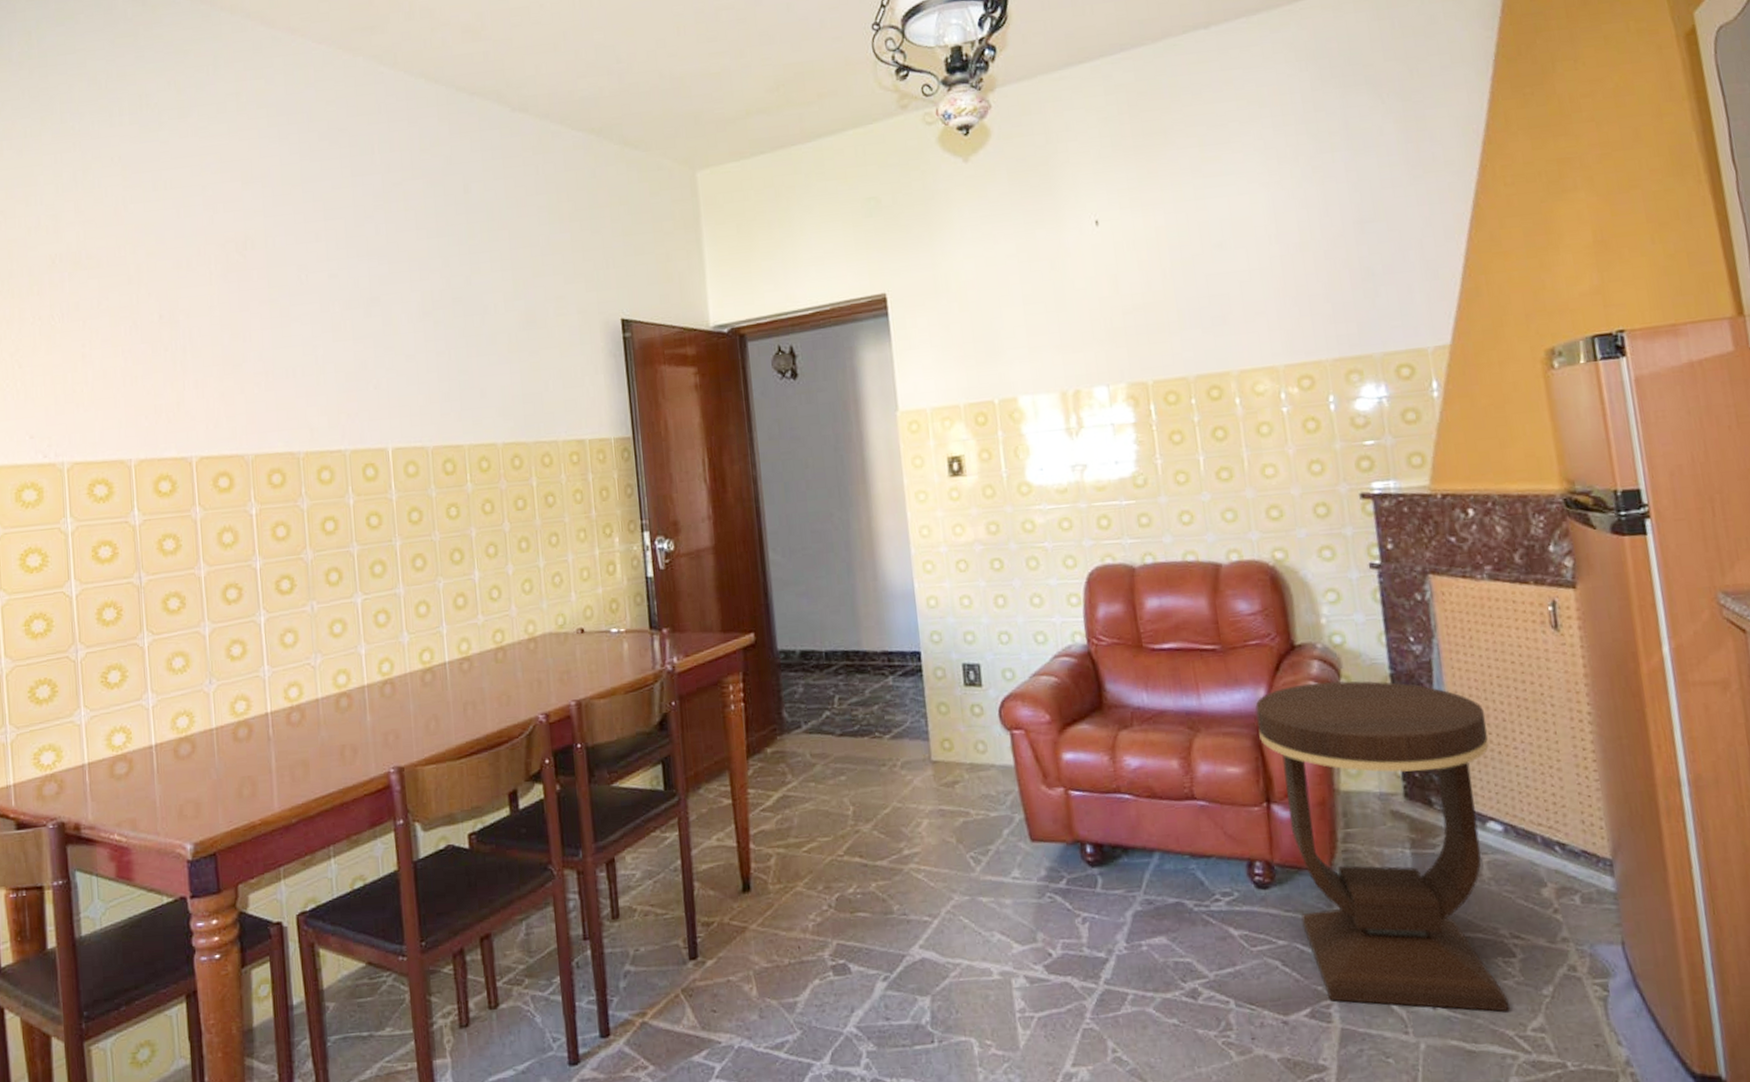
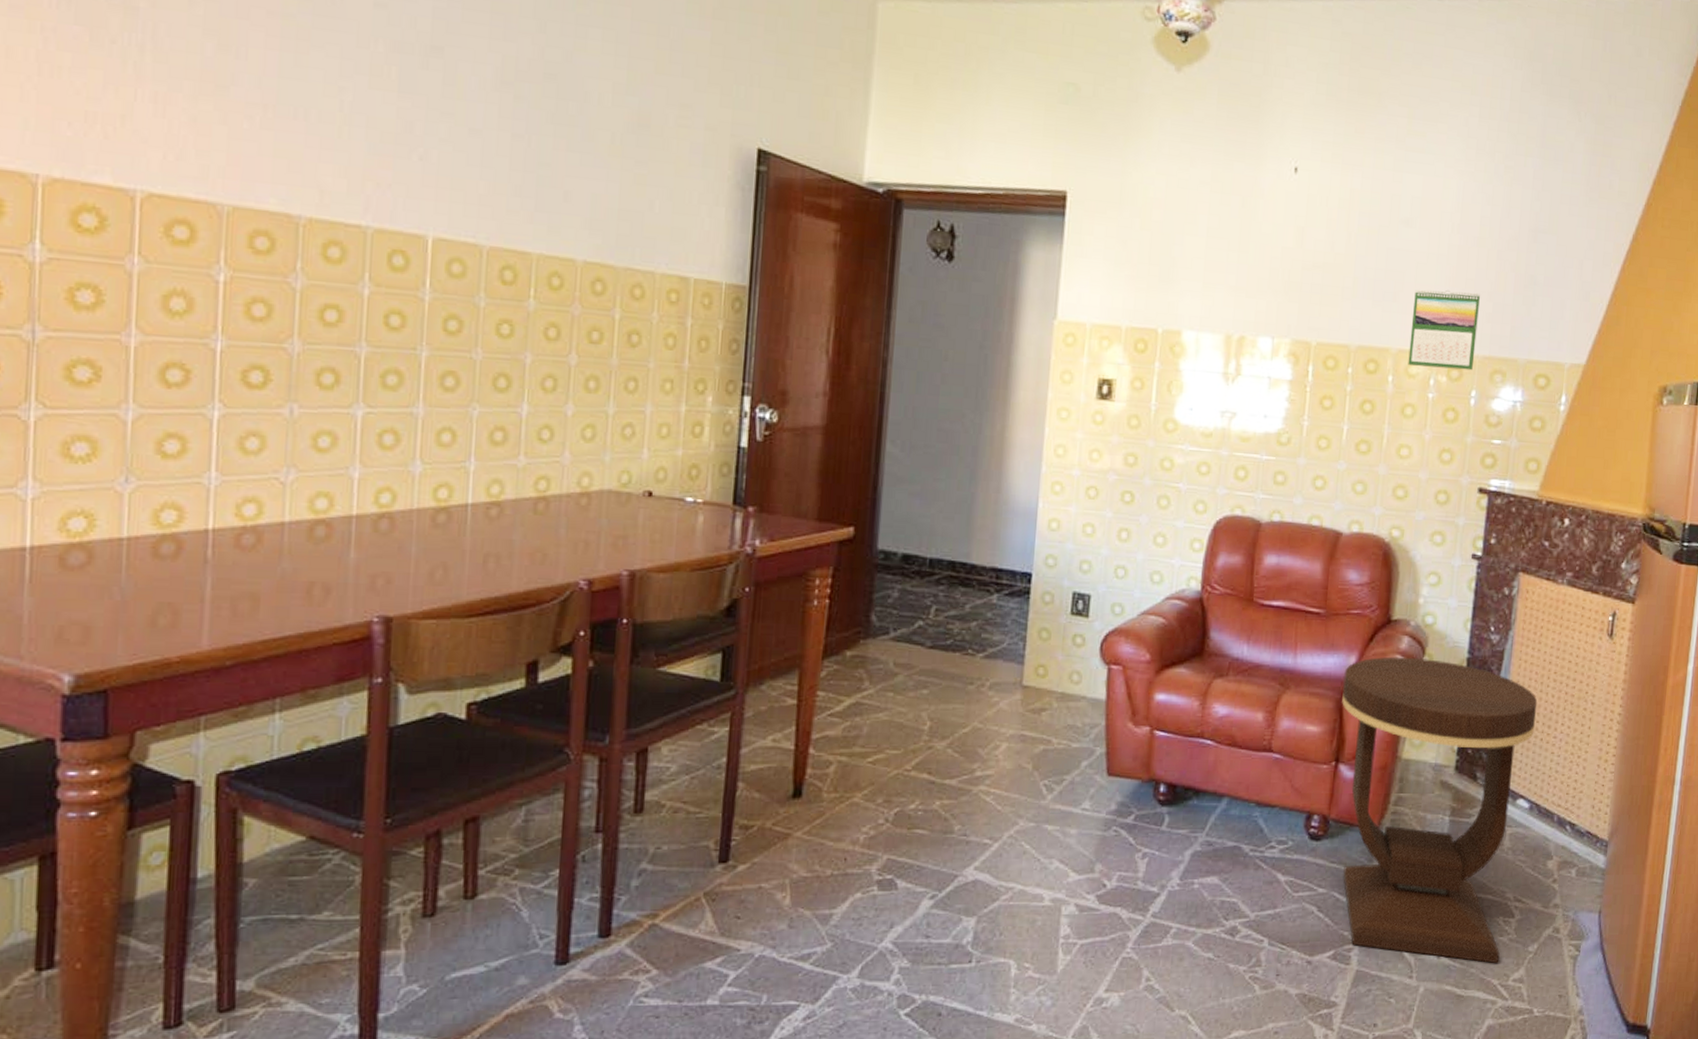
calendar: none [1244,297,1325,384] -> present [1408,290,1480,371]

